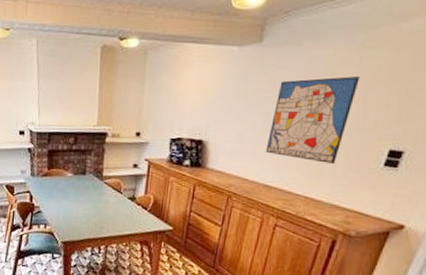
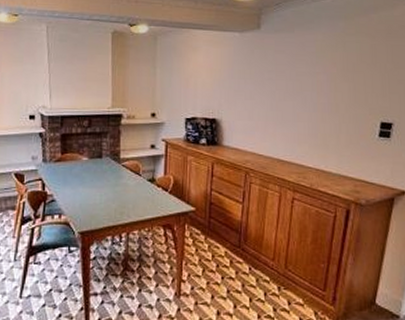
wall art: present [265,76,360,164] -> none [275,58,346,137]

